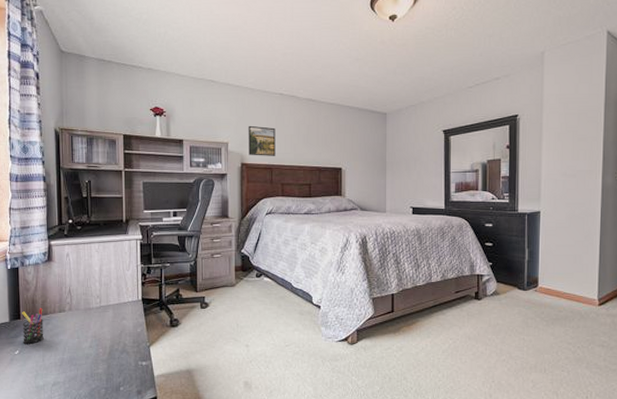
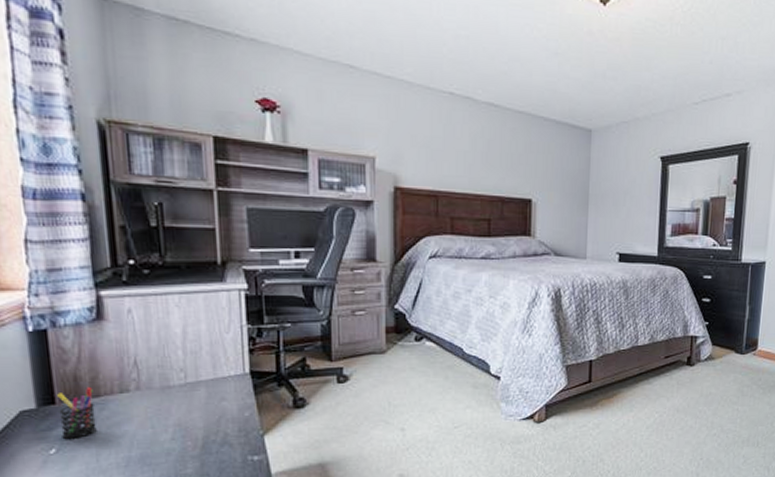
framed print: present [248,125,276,156] -> none [404,134,443,179]

